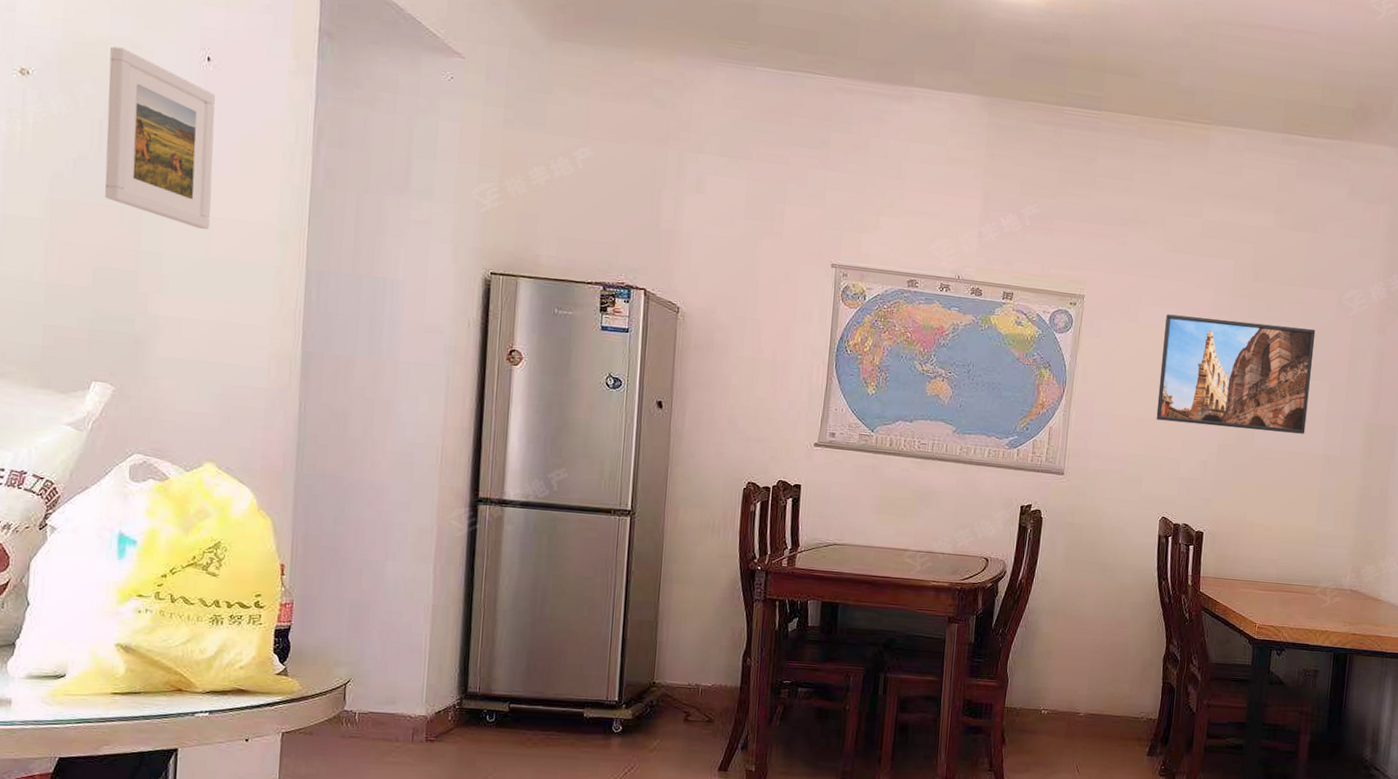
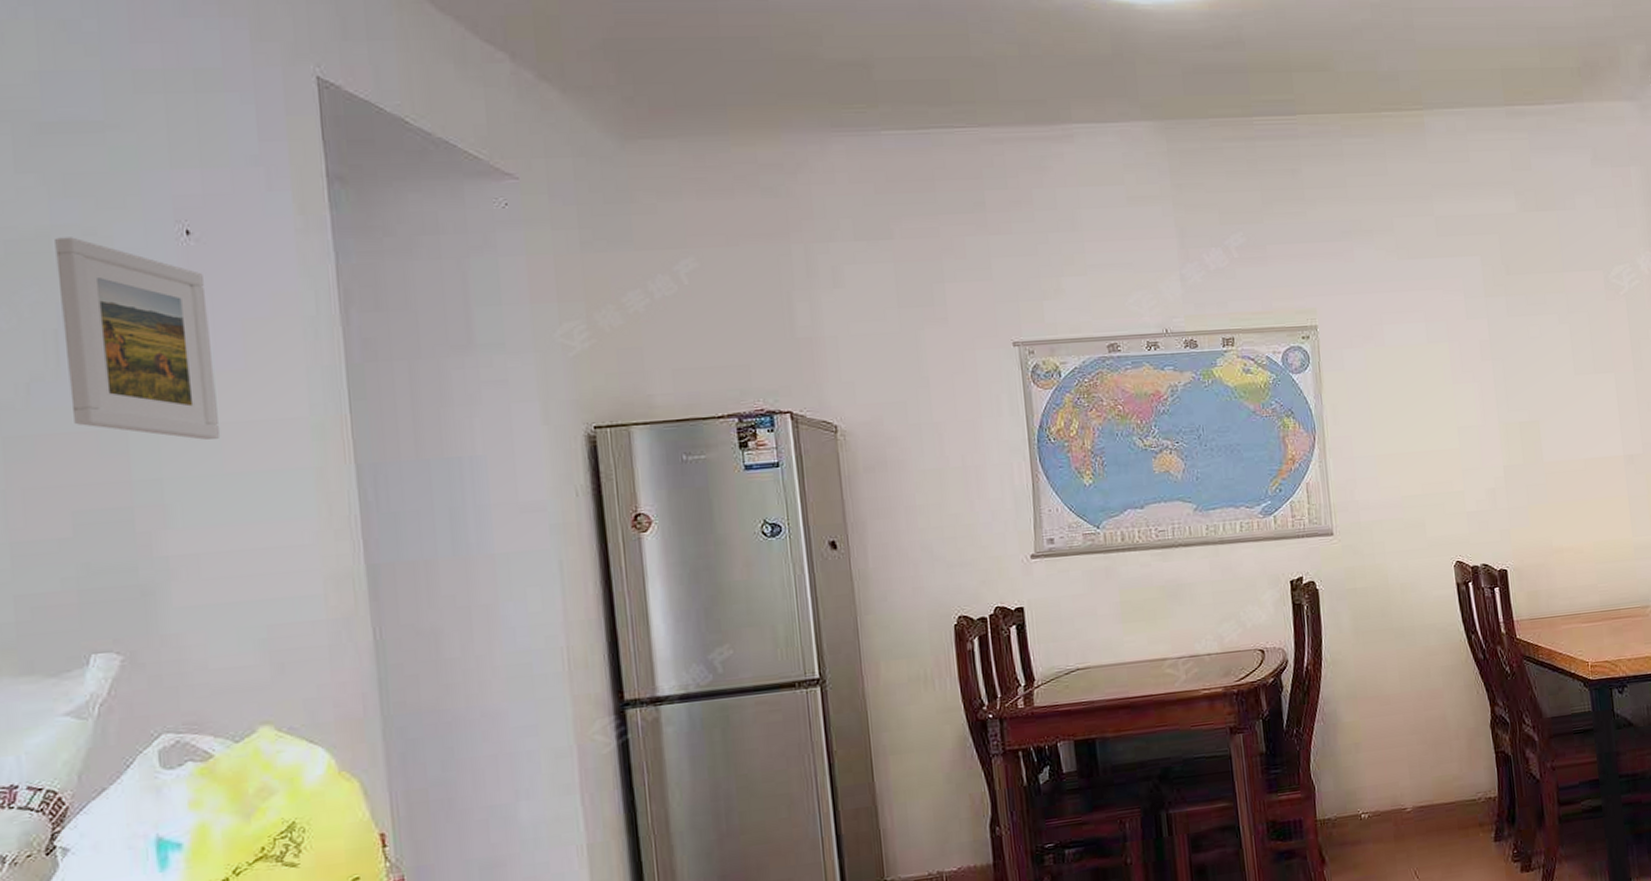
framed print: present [1156,314,1316,434] -> none [1415,316,1599,452]

